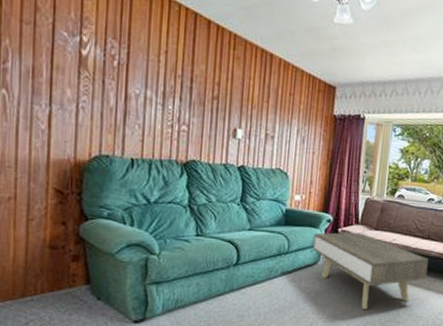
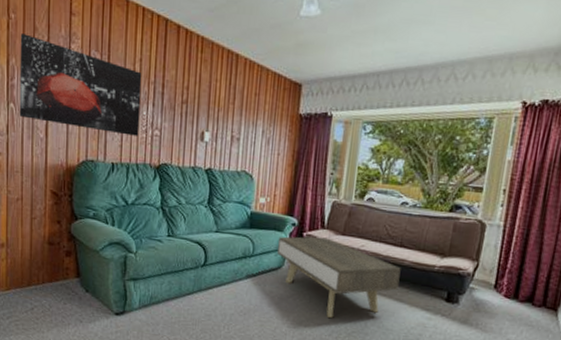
wall art: none [13,12,168,131] -> present [19,34,142,136]

